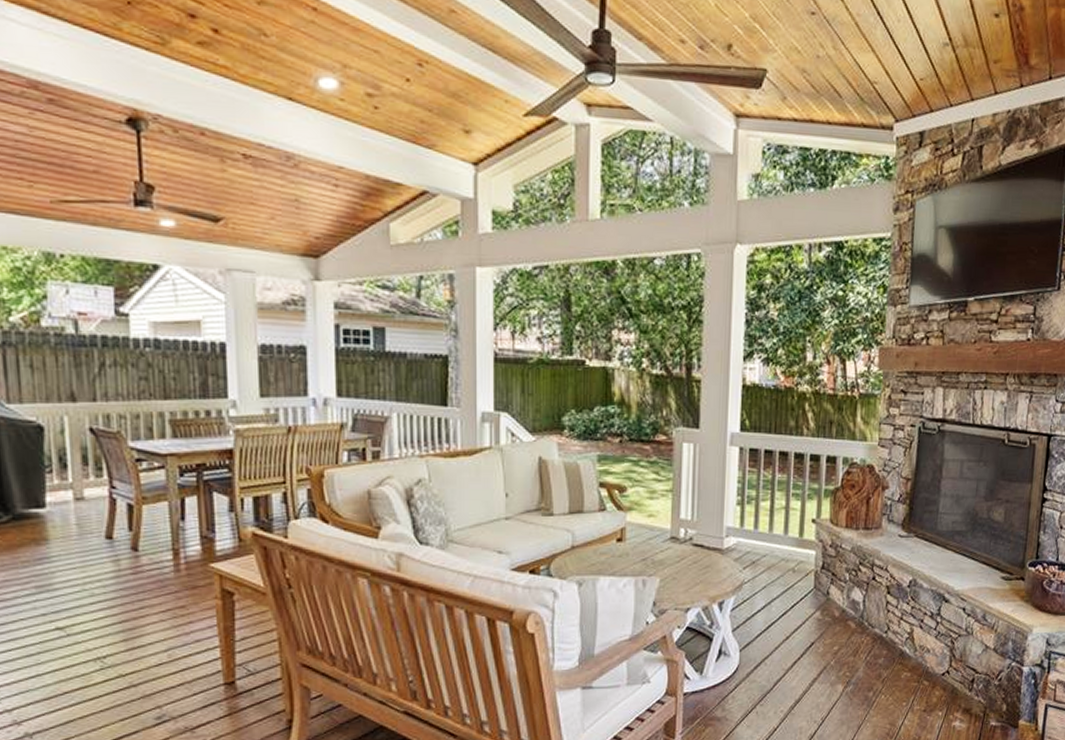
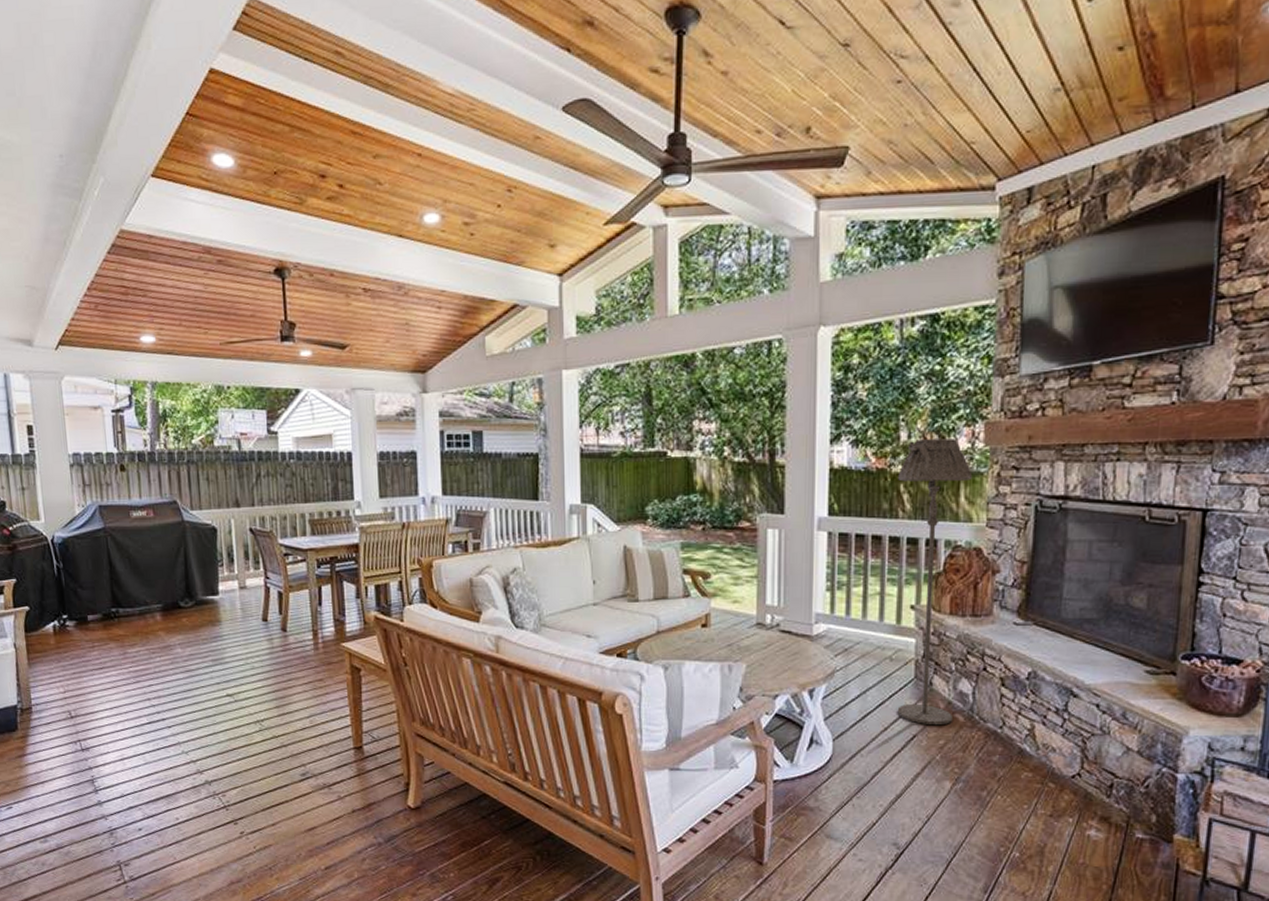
floor lamp: none [798,361,868,633] -> present [897,439,973,726]

